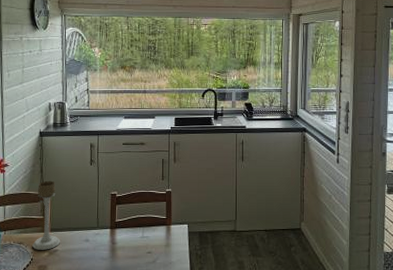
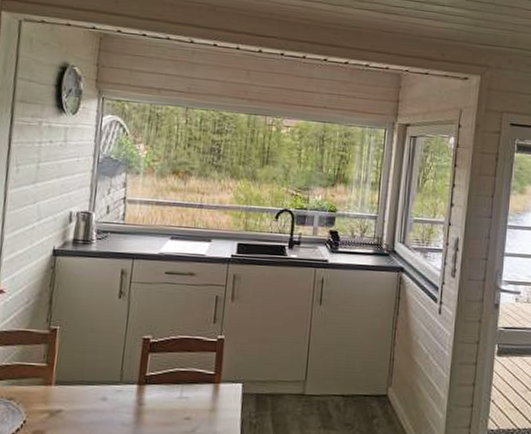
candle holder: present [32,180,61,250] -> none [27,315,68,410]

